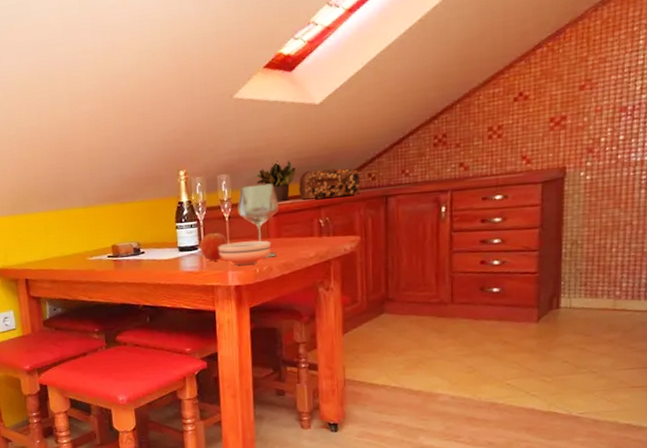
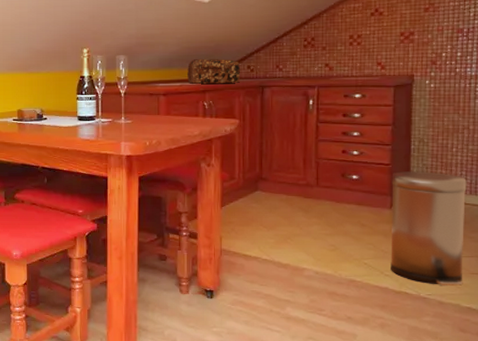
fruit: present [199,228,228,262] -> none [97,102,122,132]
bowl: present [218,240,272,265] -> none [113,116,161,137]
wine glass: present [237,183,280,258] -> none [132,67,170,132]
potted plant: present [255,160,296,202] -> none [149,48,185,84]
pedal bin: none [537,277,628,402] -> present [391,171,467,286]

